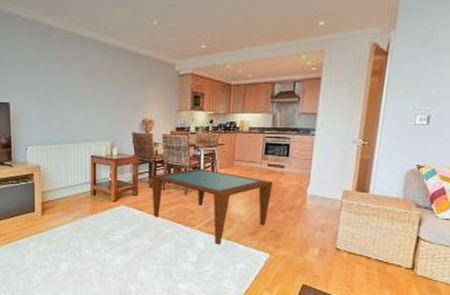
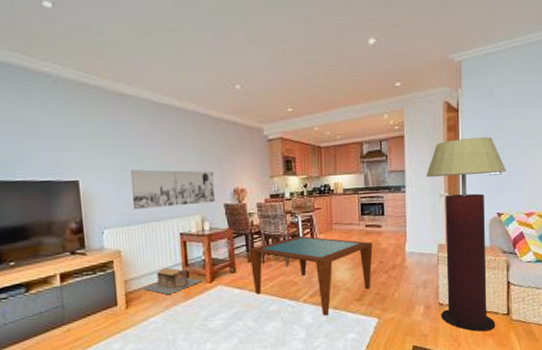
wall art: none [52,96,126,132] -> present [130,169,216,210]
architectural model: none [55,184,107,208] -> present [141,268,202,295]
floor lamp: none [336,83,436,283] -> present [426,136,507,332]

